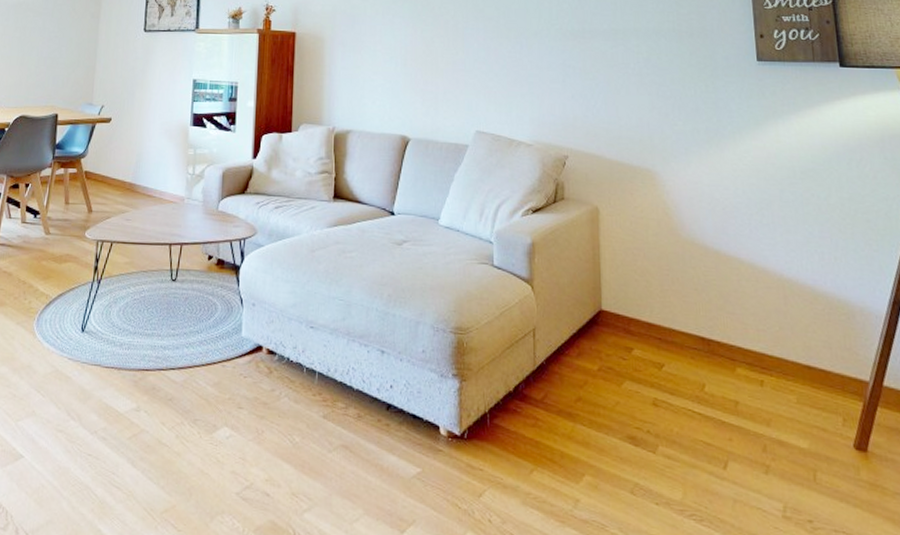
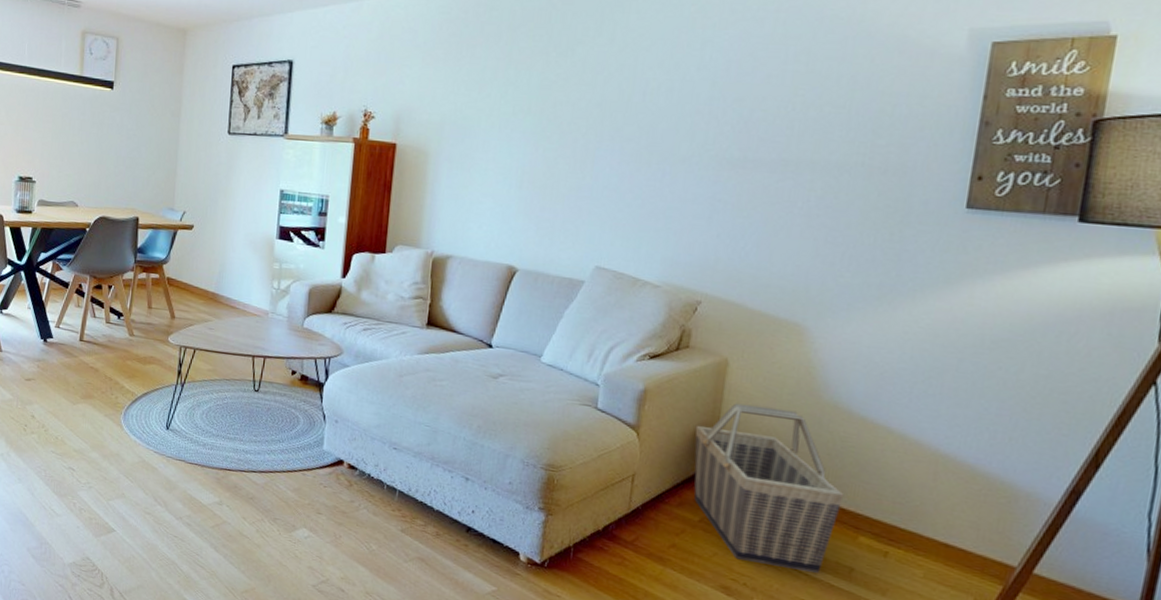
basket: none [581,248,716,411] -> present [693,403,845,573]

